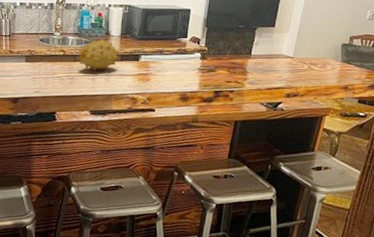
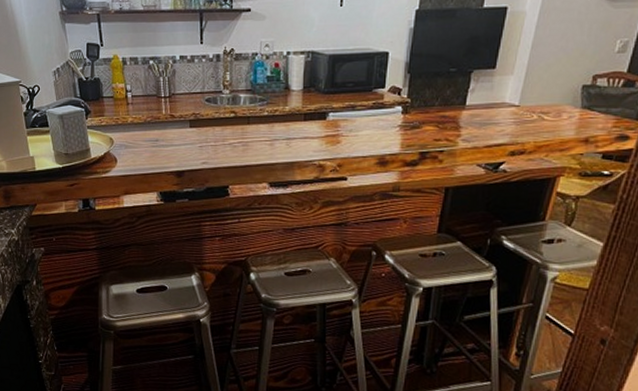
fruit: present [77,39,119,71] -> none [251,95,302,135]

